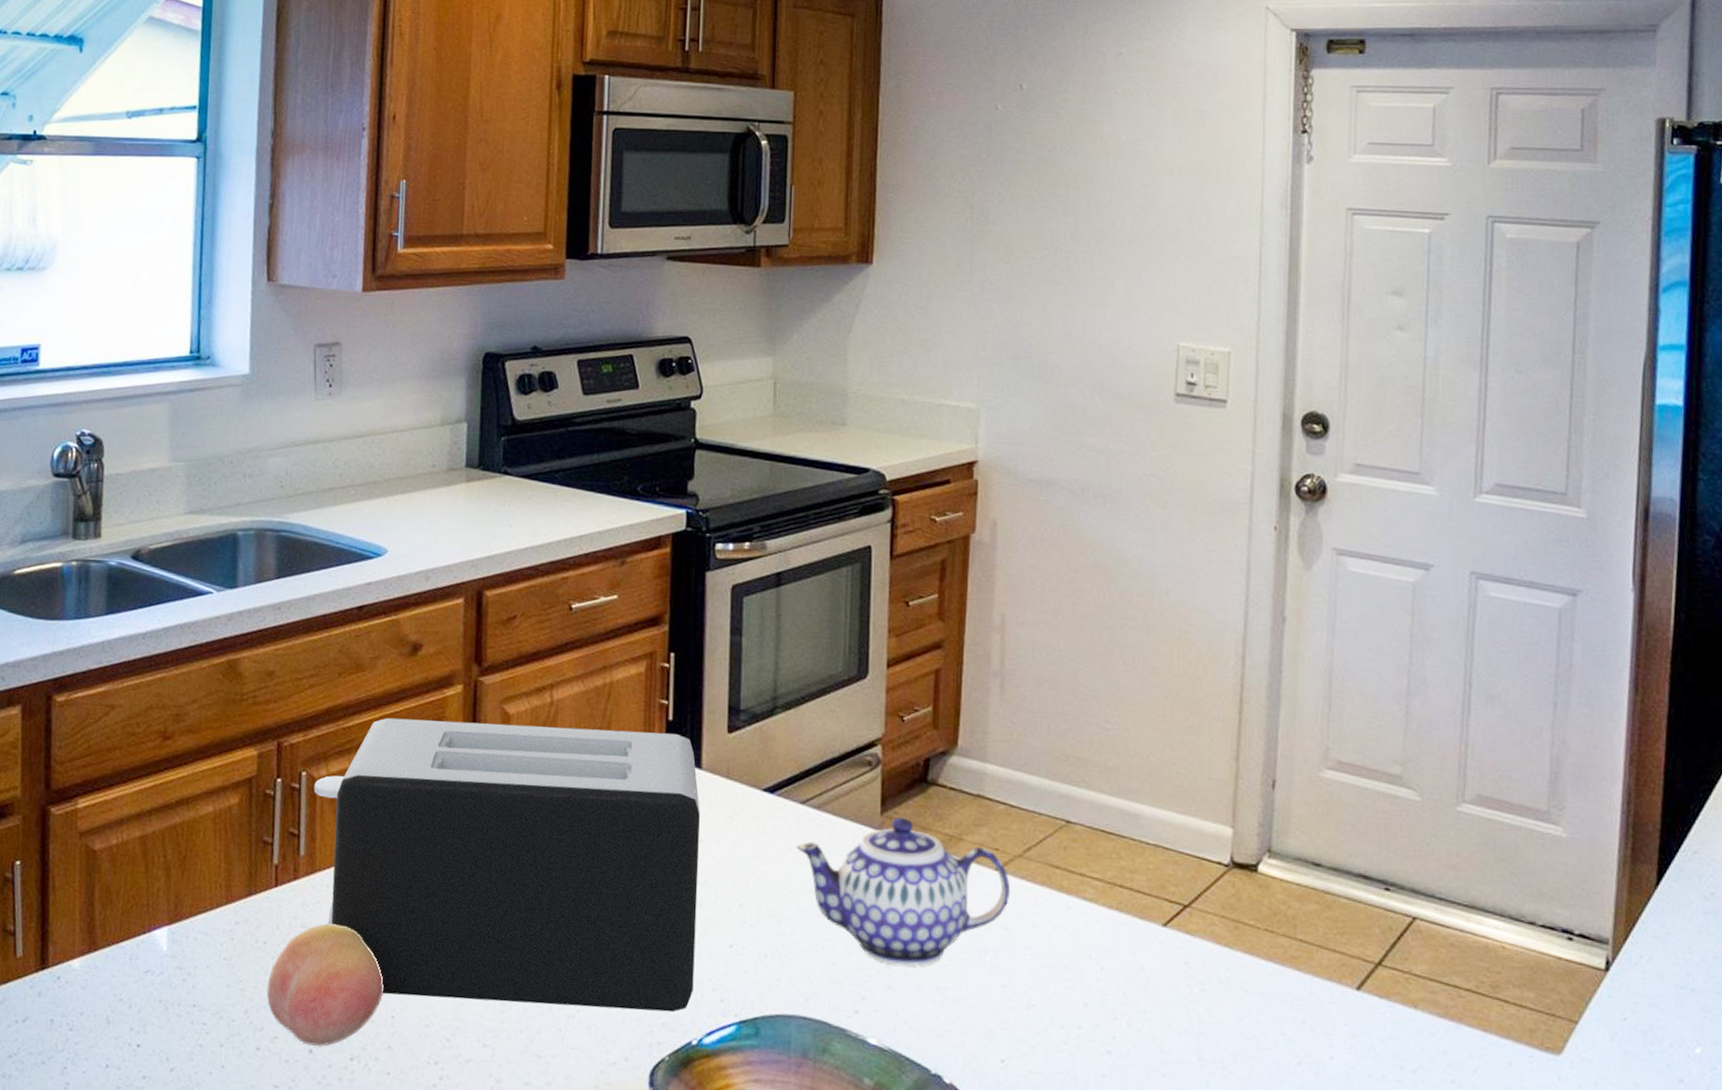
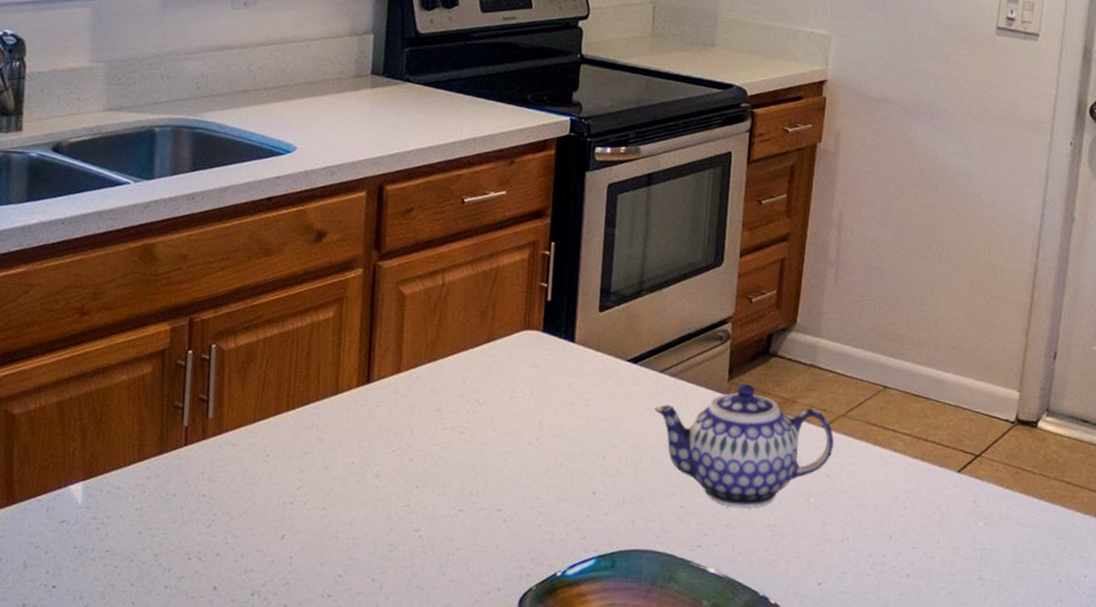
fruit: present [266,924,384,1047] -> none [175,478,283,585]
toaster: present [313,717,700,1013] -> none [222,297,572,549]

